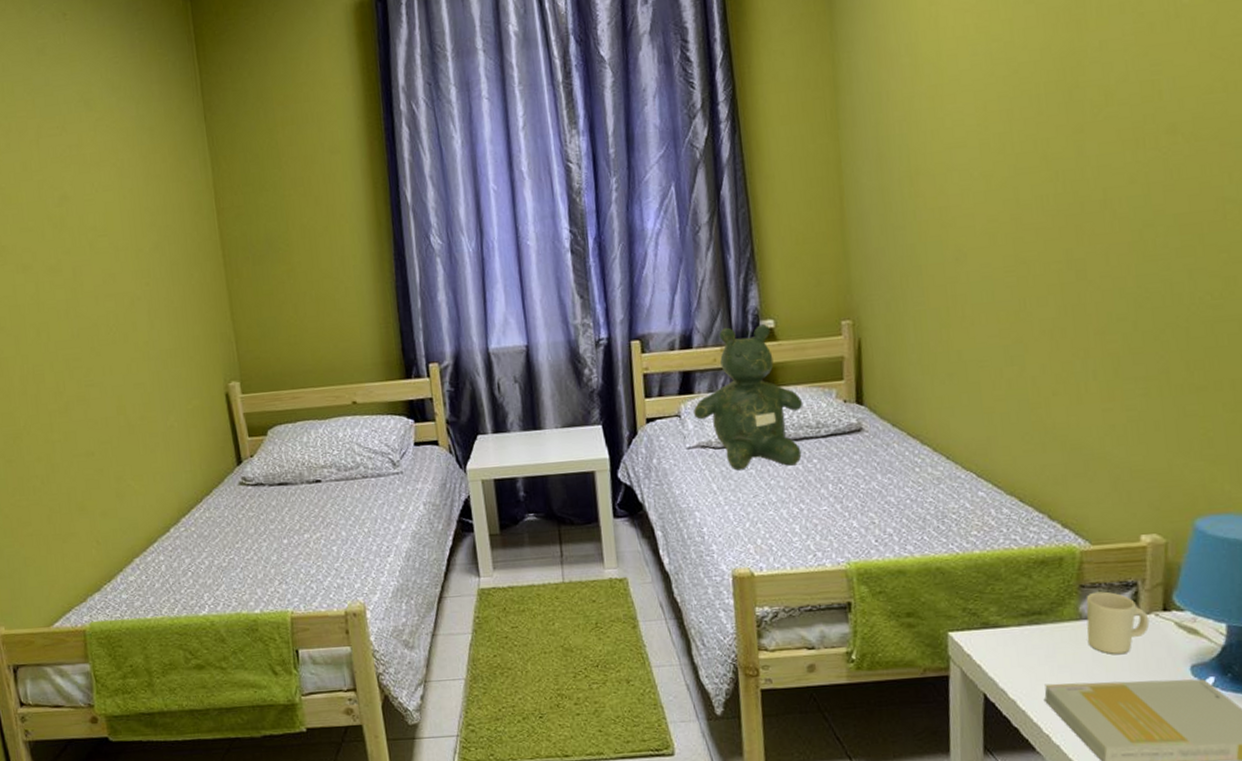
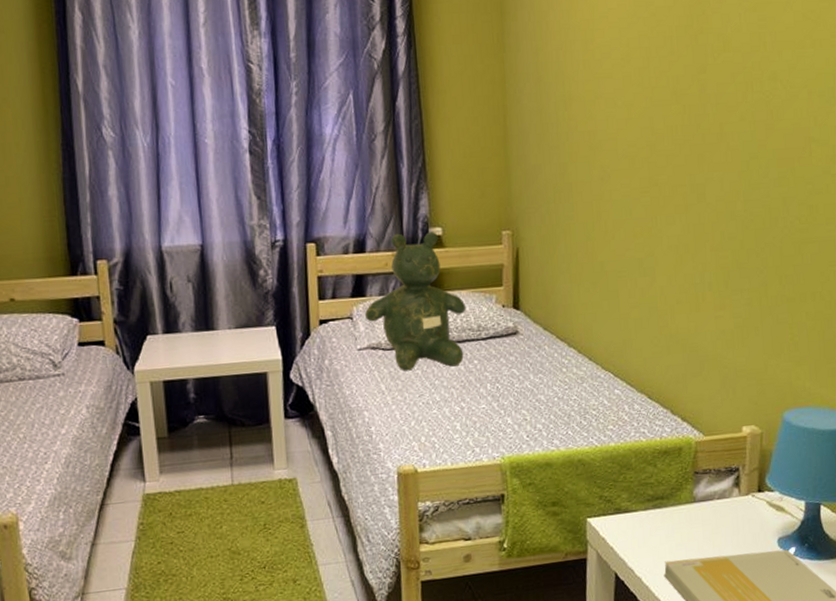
mug: present [1086,591,1150,655] -> none [699,476,748,532]

